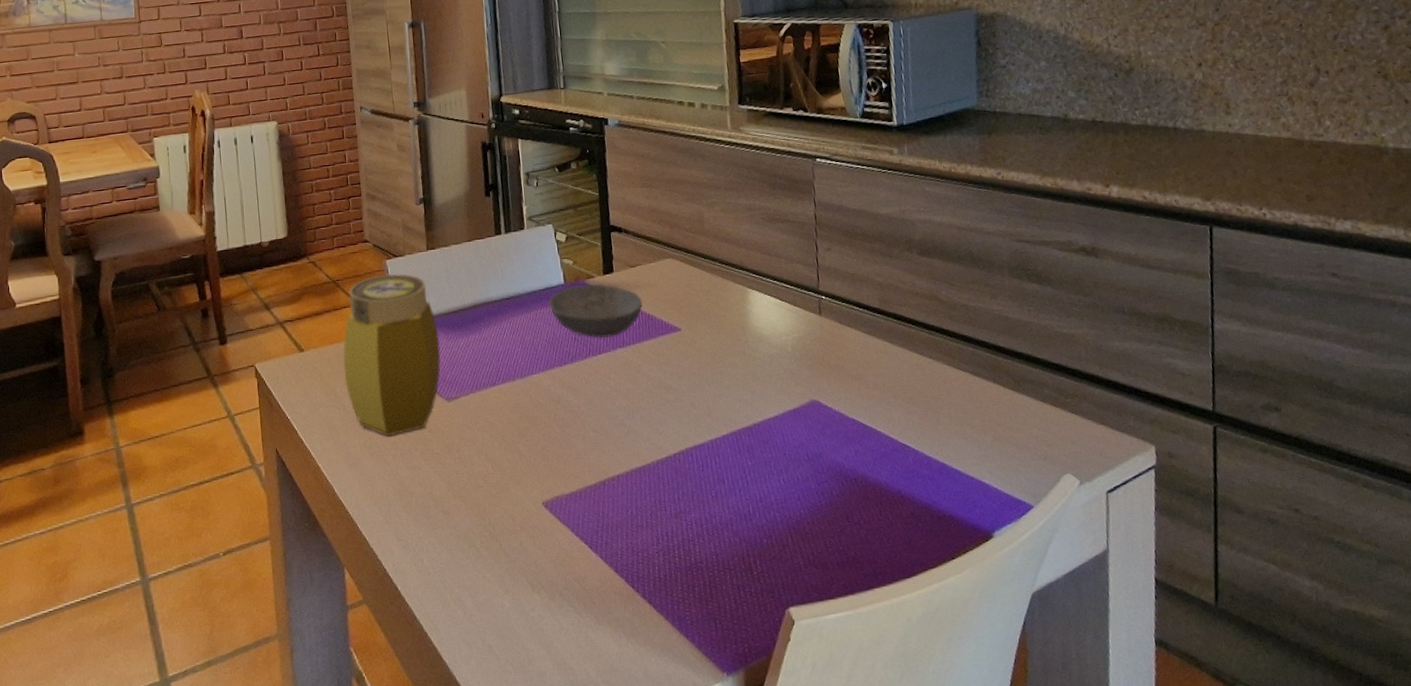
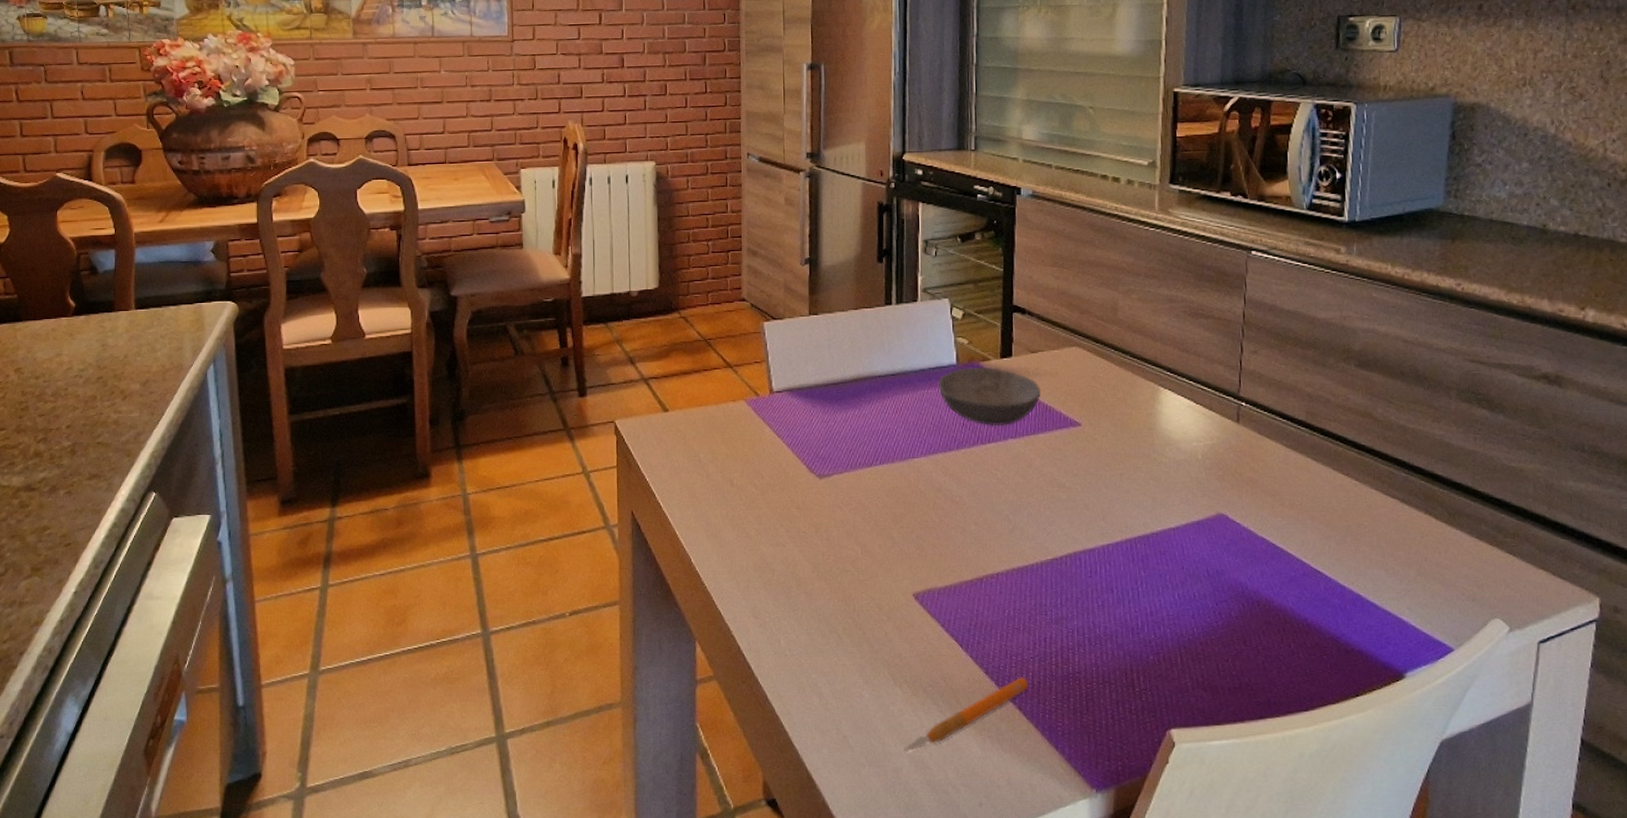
jar: present [342,273,441,437] -> none [709,337,816,510]
craft knife: none [546,571,657,655] -> present [903,677,1029,751]

